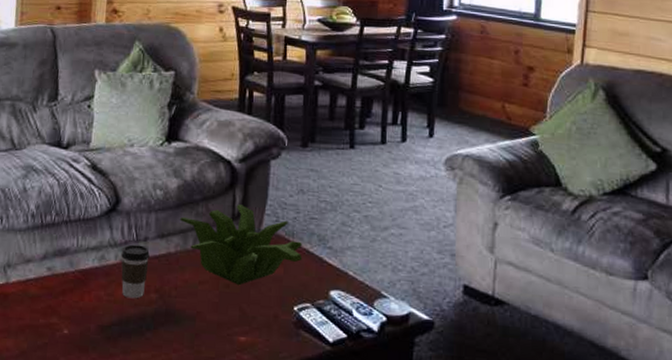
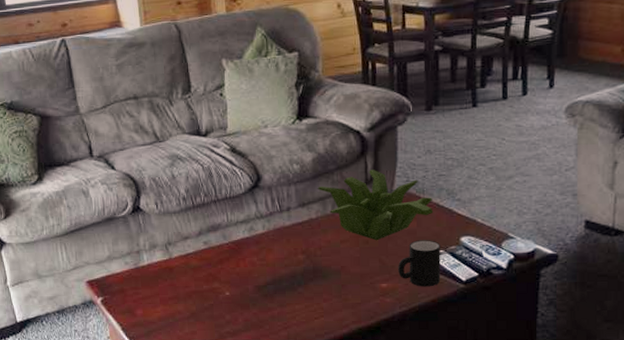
coffee cup: present [121,244,150,299] -> none [268,215,294,261]
mug: none [259,289,307,346] -> present [398,240,441,287]

